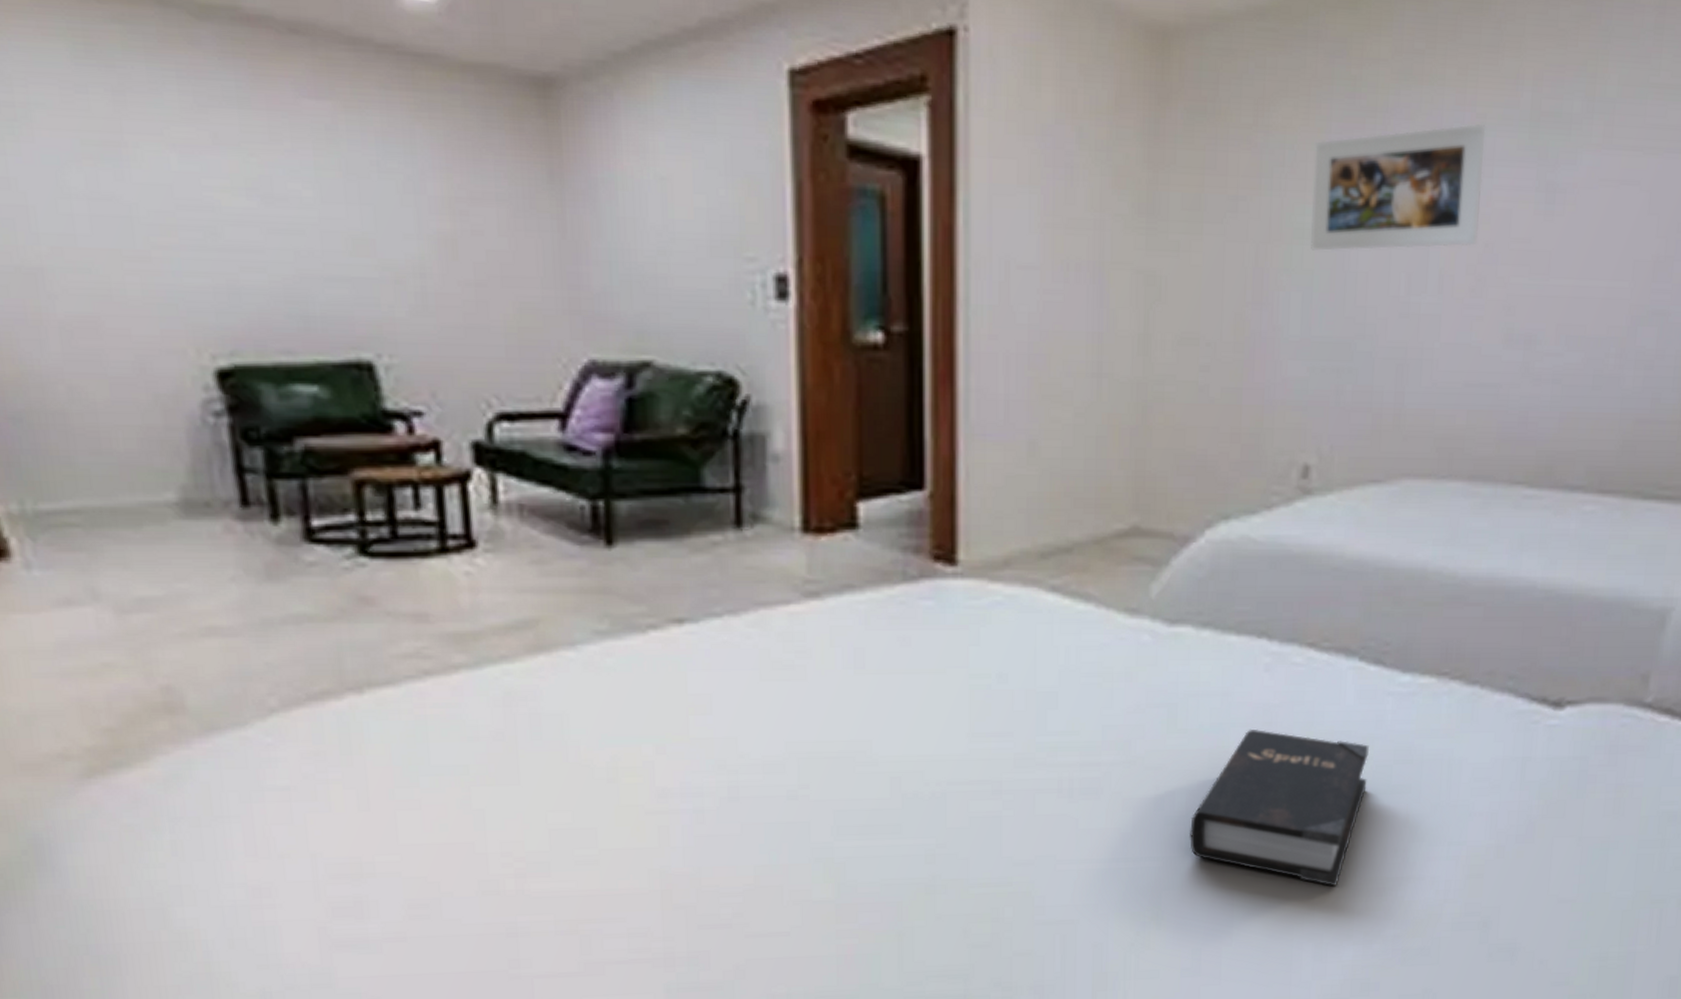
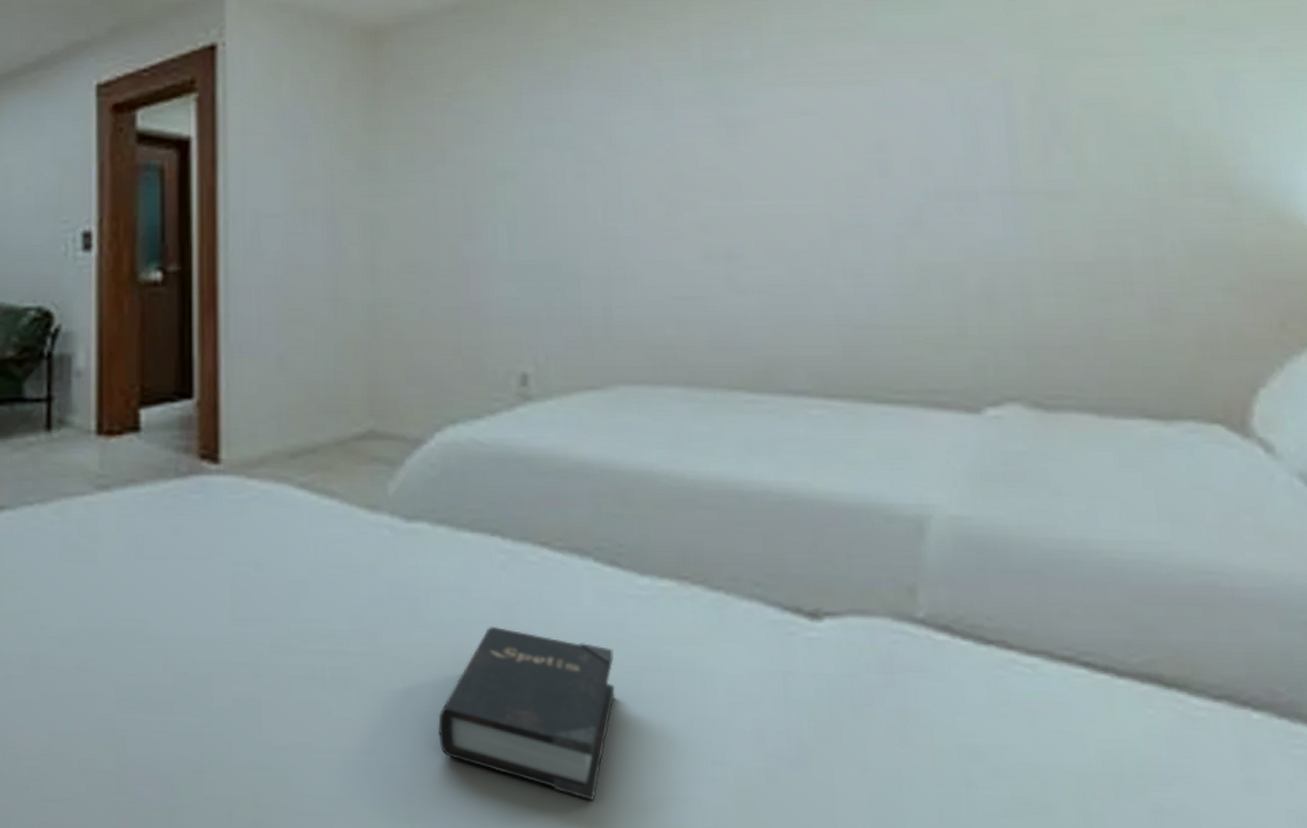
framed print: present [1311,123,1485,251] -> none [509,75,666,189]

